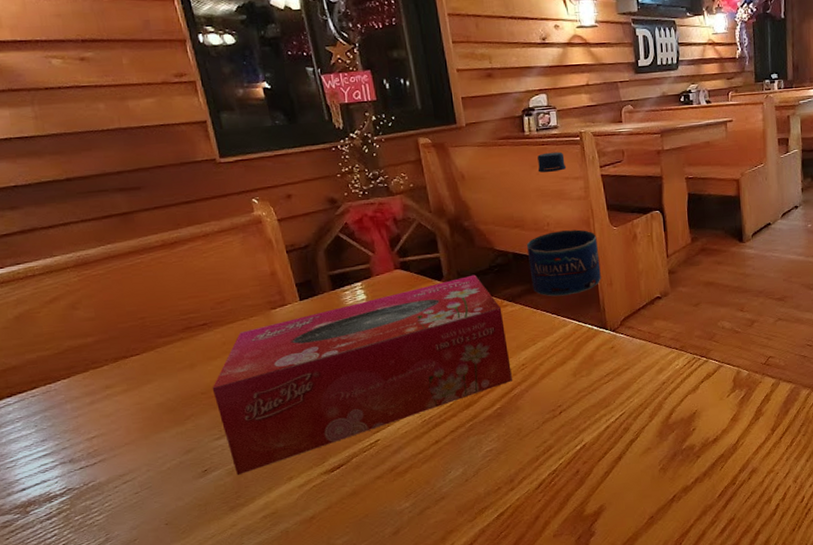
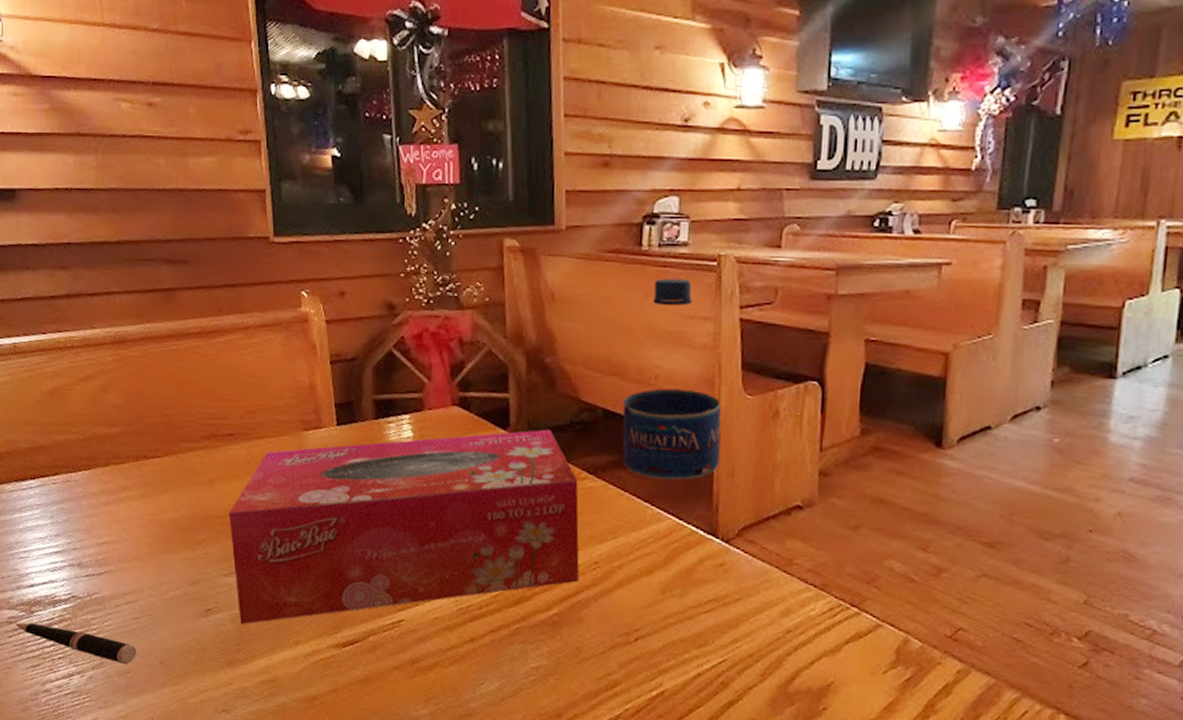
pen: none [11,516,142,535] -> present [16,622,137,665]

